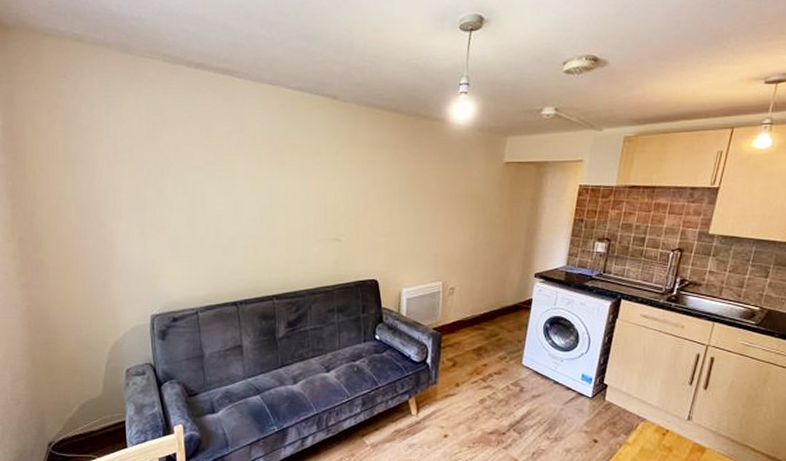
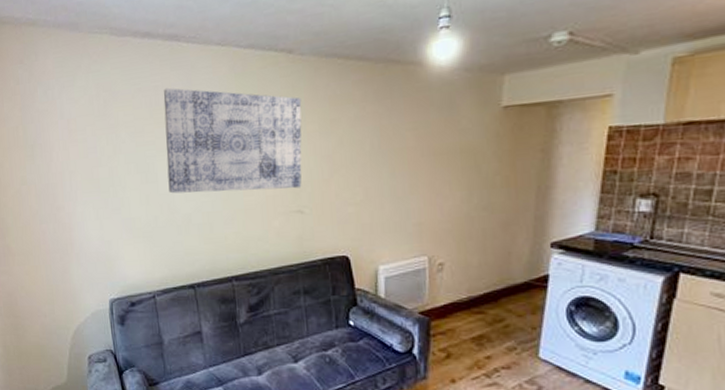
wall art: none [214,117,343,219] -> present [163,87,302,194]

